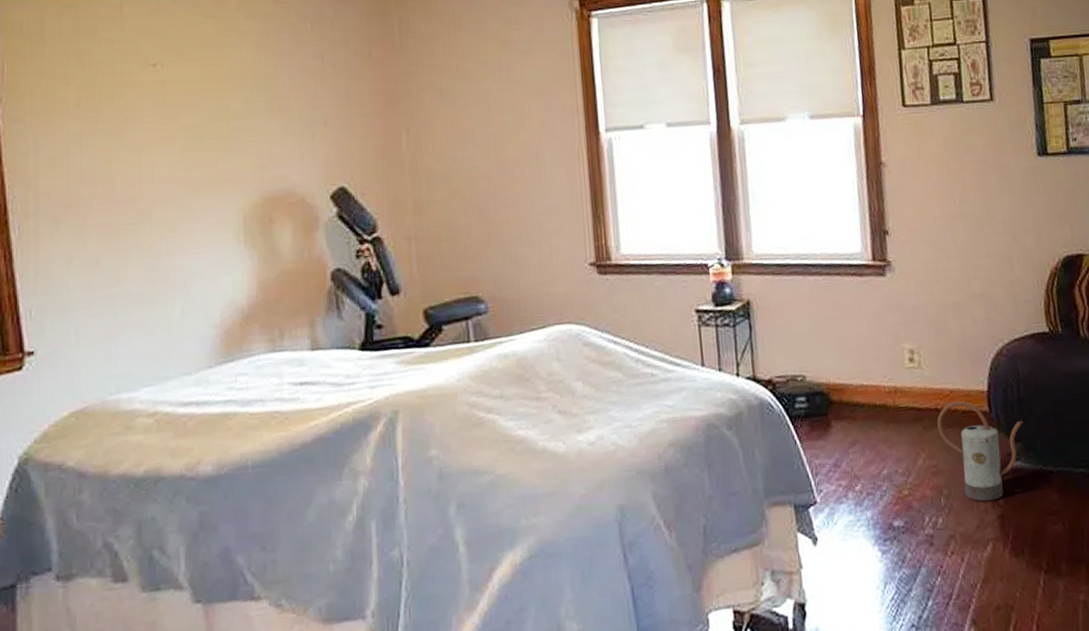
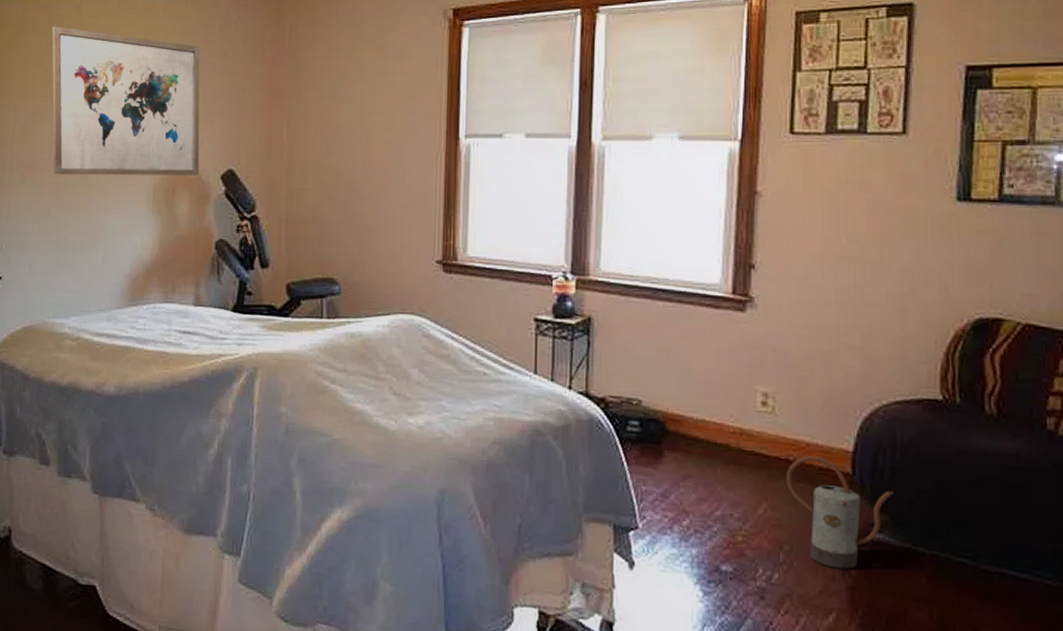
wall art: none [83,30,302,214] -> present [52,26,200,176]

